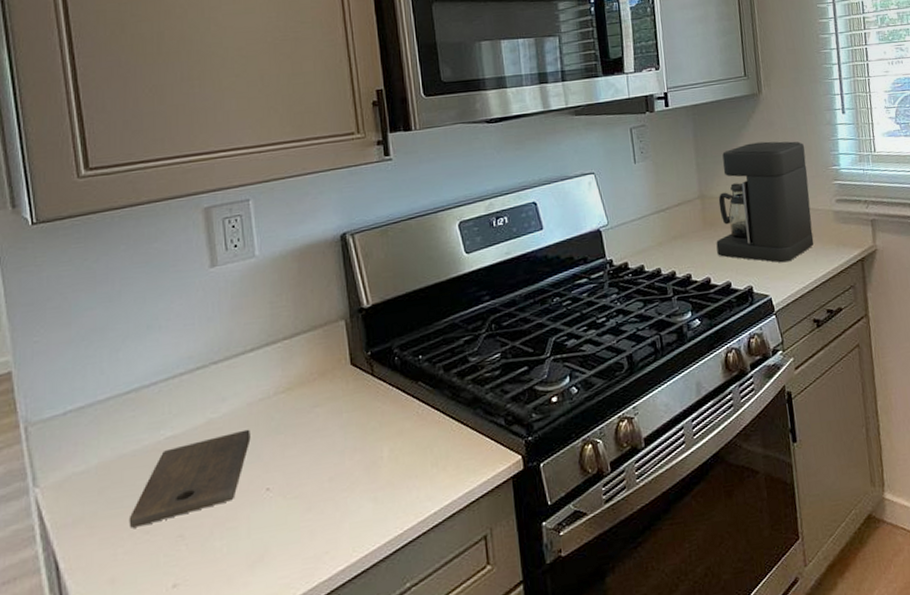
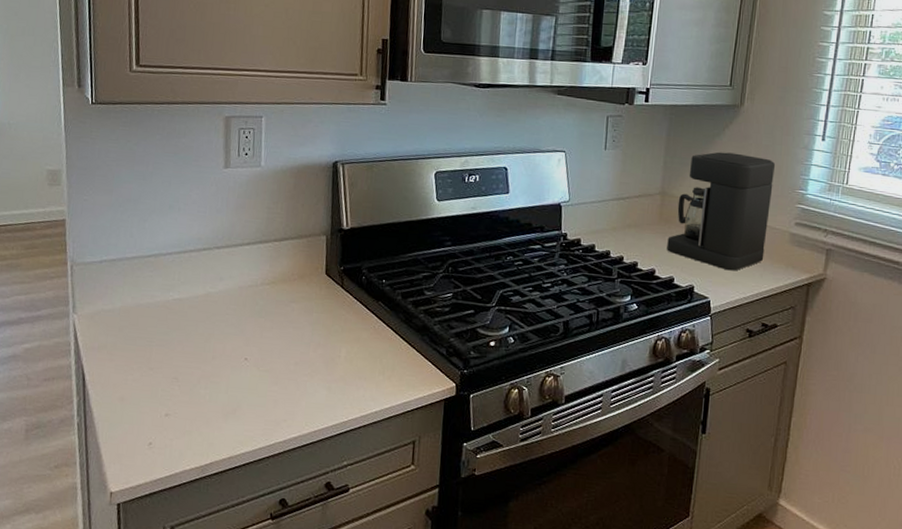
cutting board: present [129,429,251,528] -> none [138,307,239,363]

